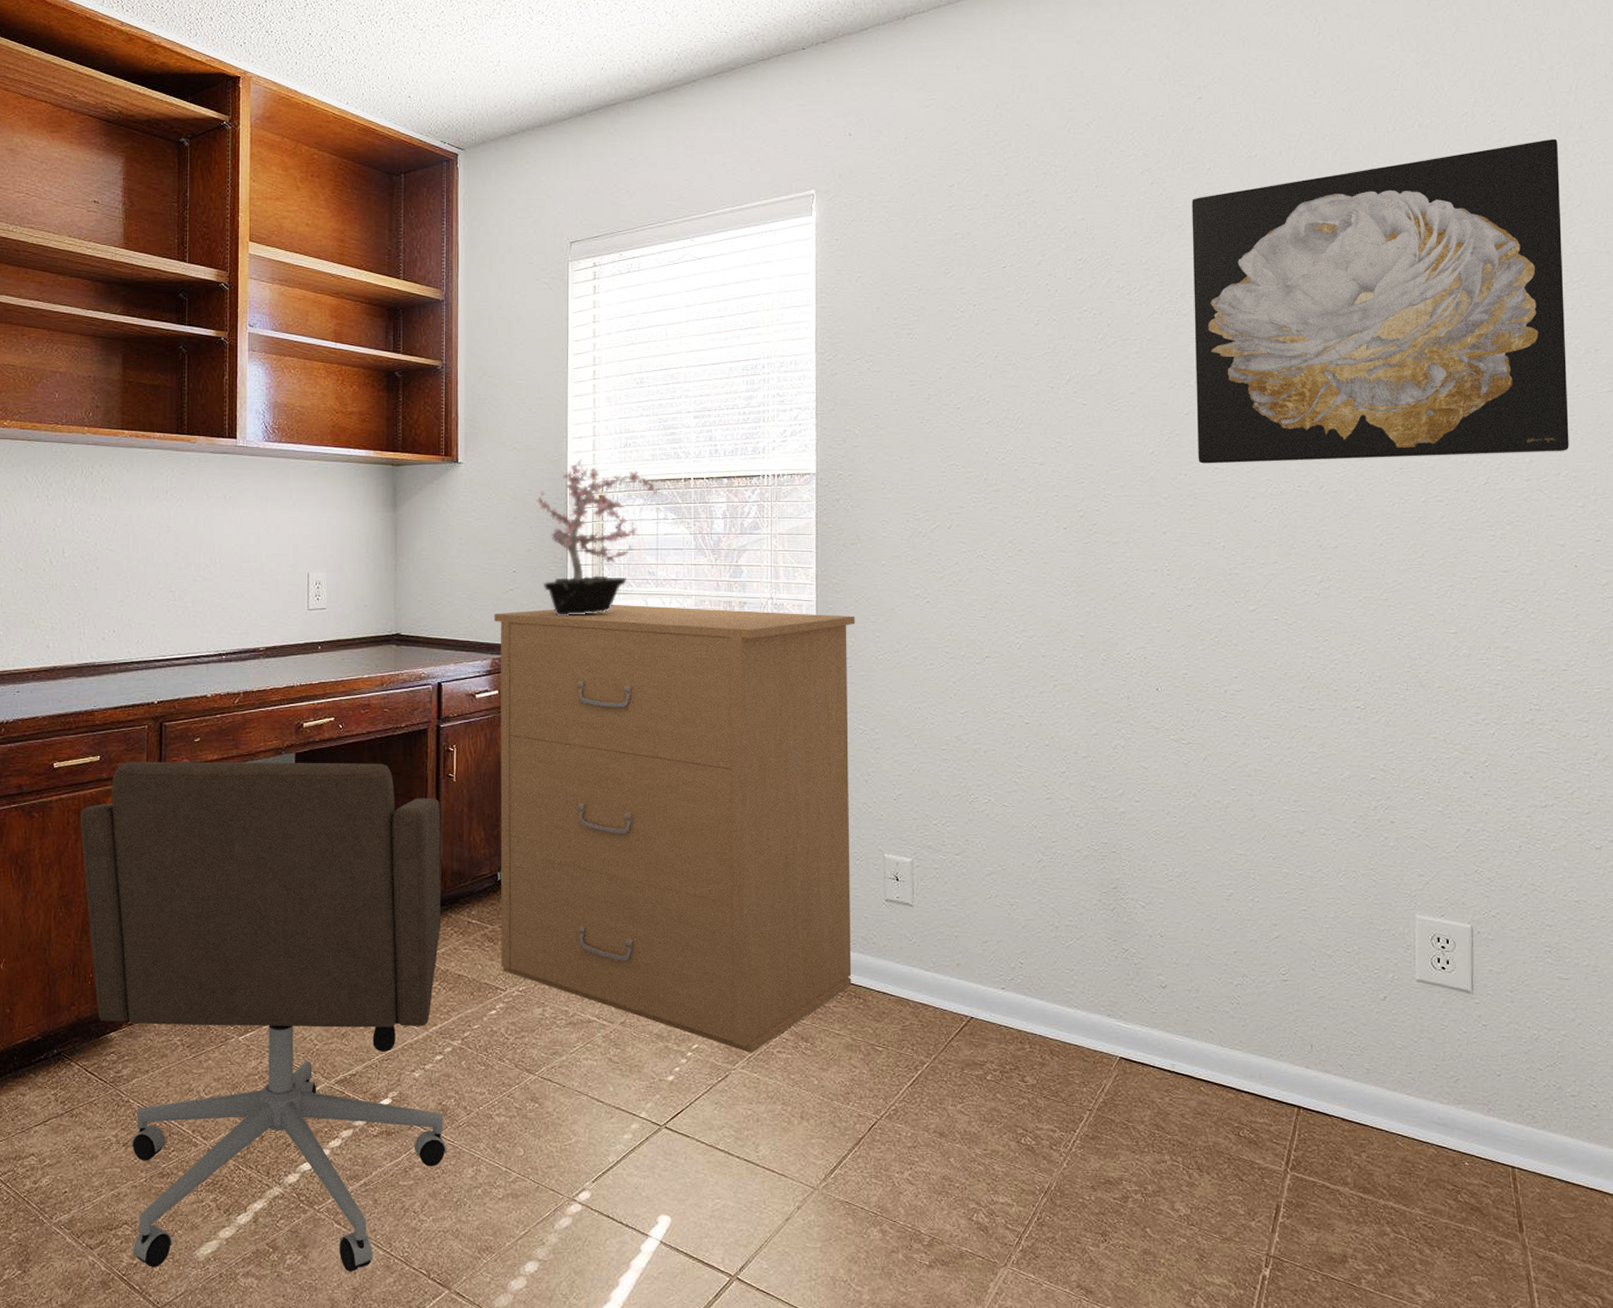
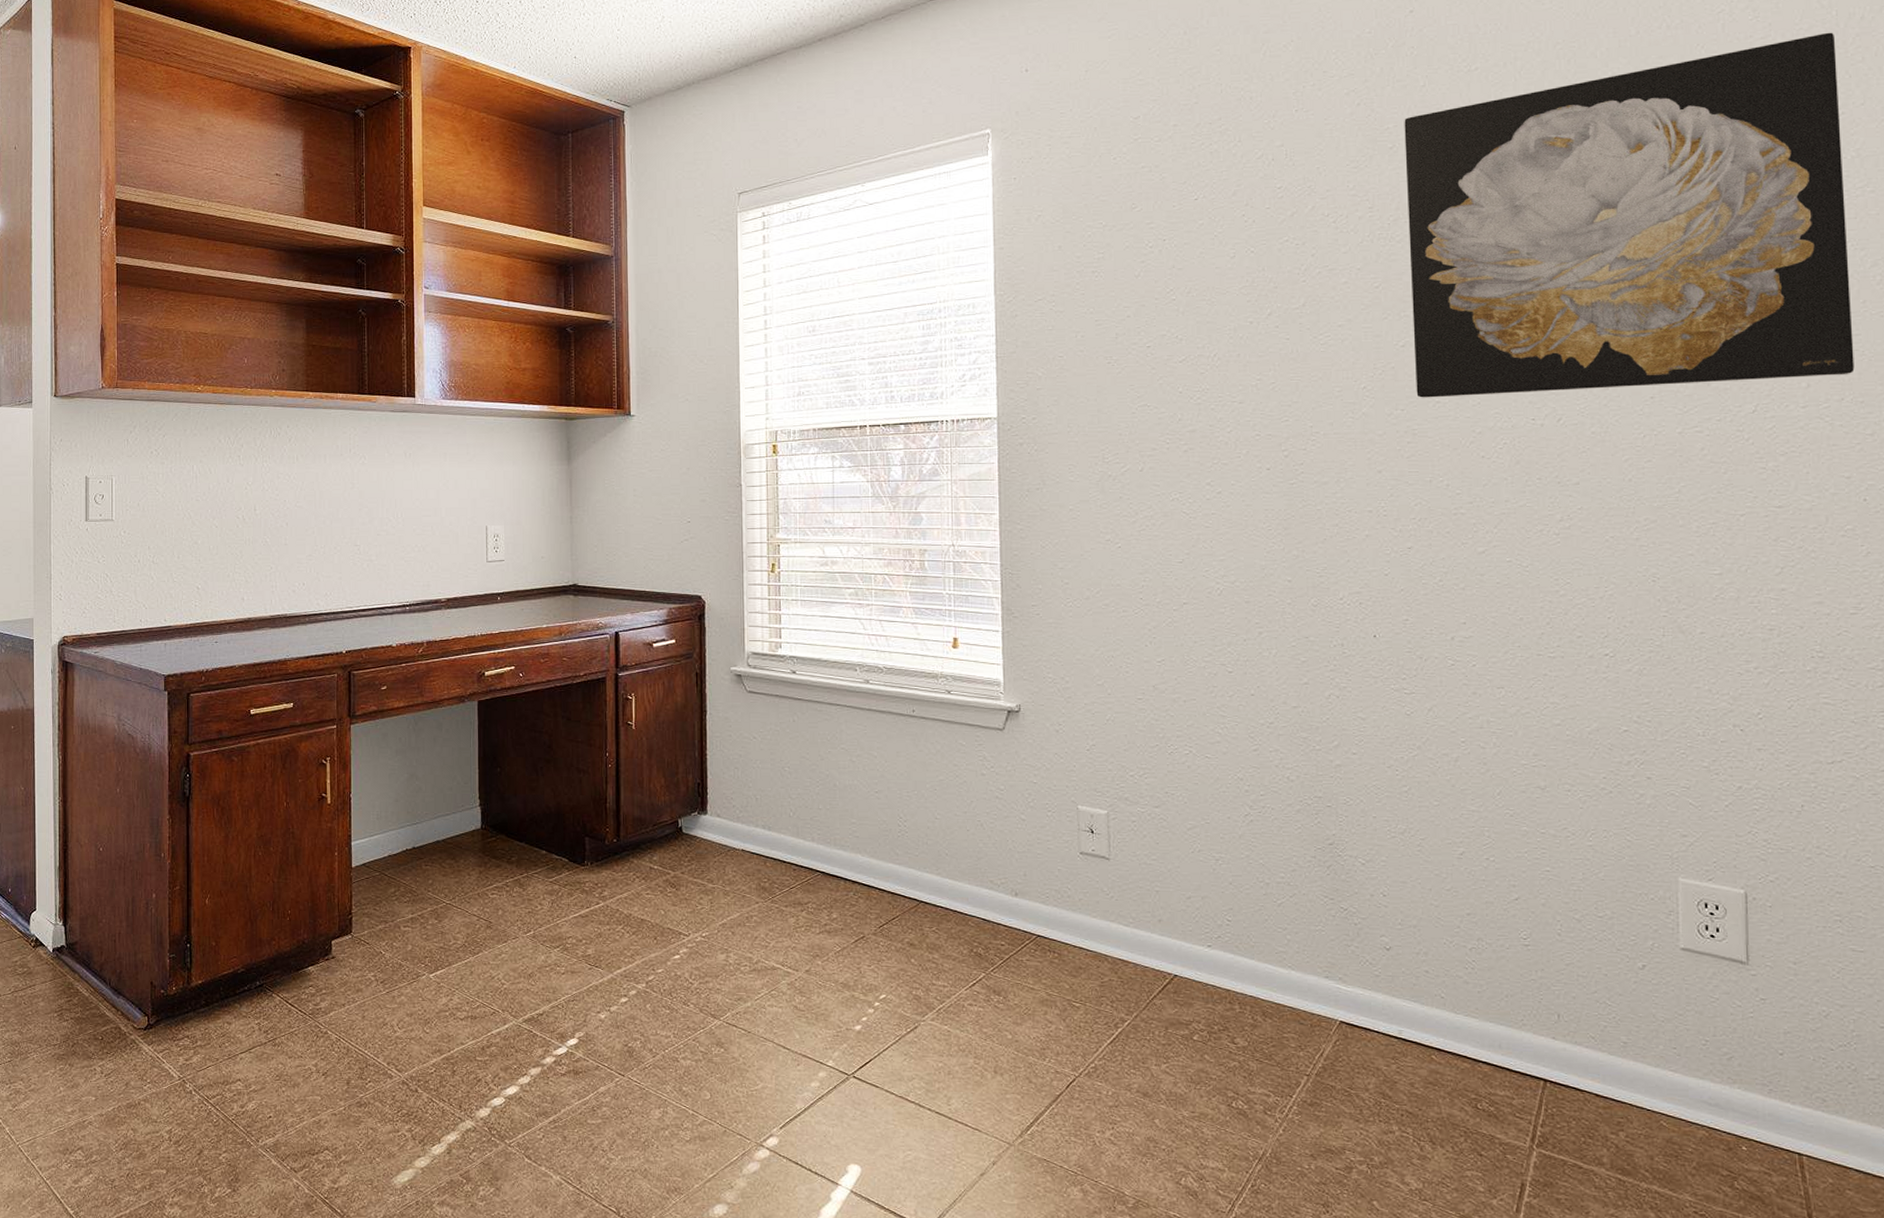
office chair: present [80,761,447,1272] -> none [276,708,634,1206]
filing cabinet: present [494,604,855,1054] -> none [670,553,1046,1006]
potted plant: present [536,458,661,615] -> none [709,408,836,565]

